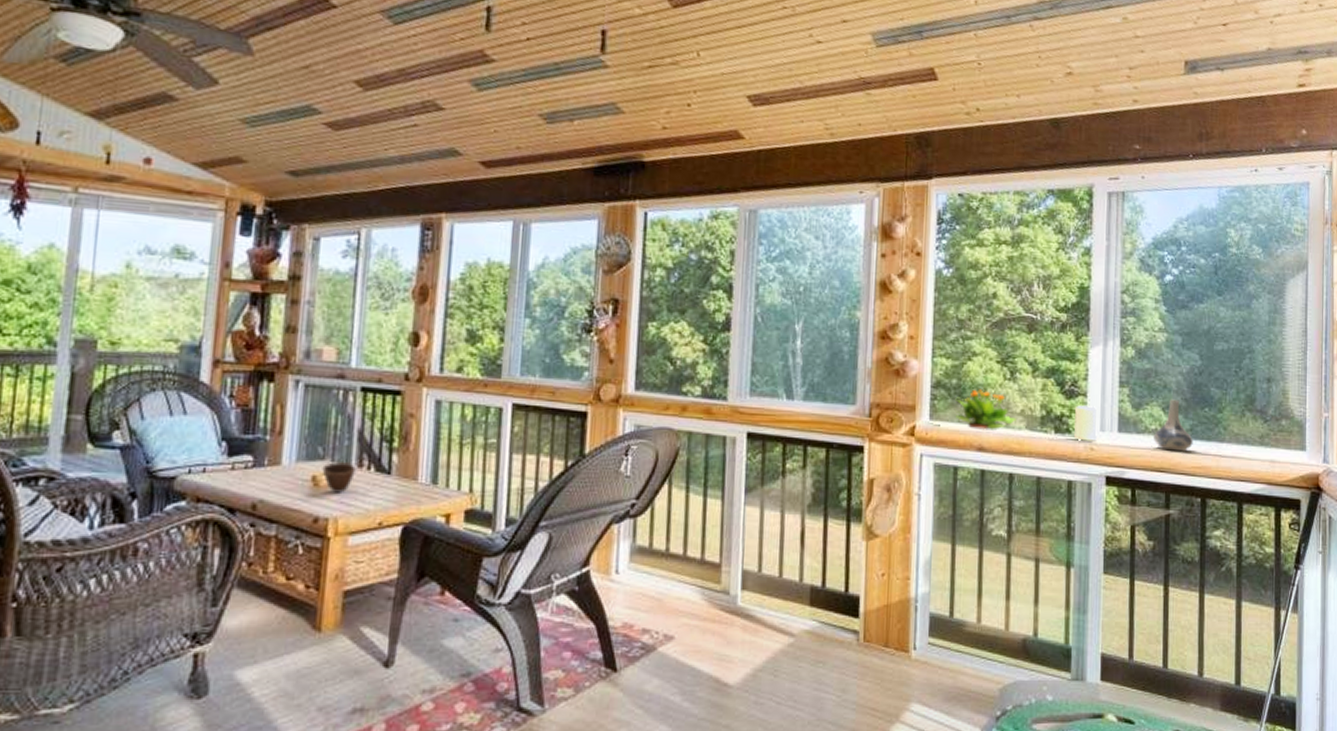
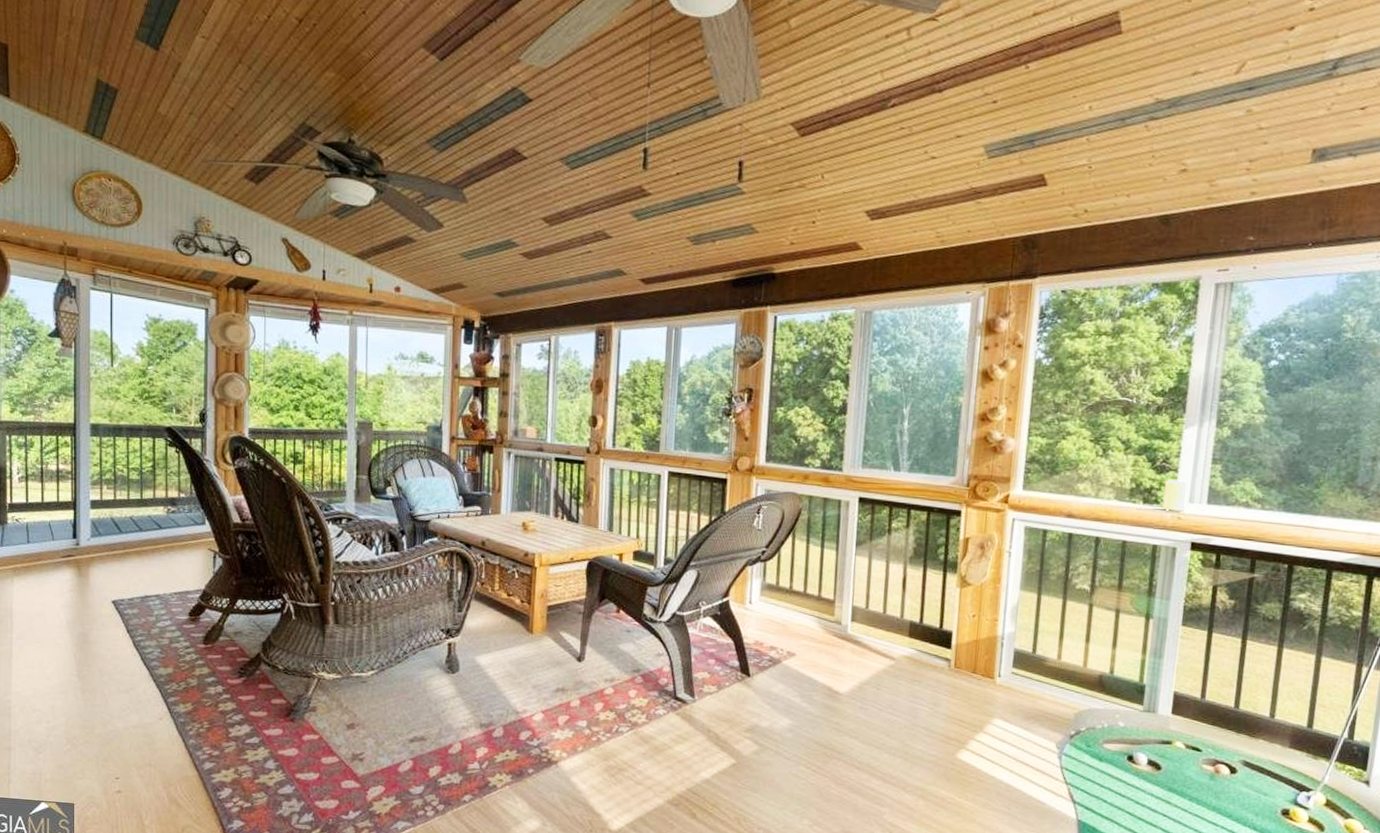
bowl: present [322,462,356,493] -> none [529,513,553,536]
potted flower: present [953,389,1016,431] -> none [1046,464,1106,500]
decorative vase: present [1154,399,1193,452] -> none [1243,475,1285,523]

